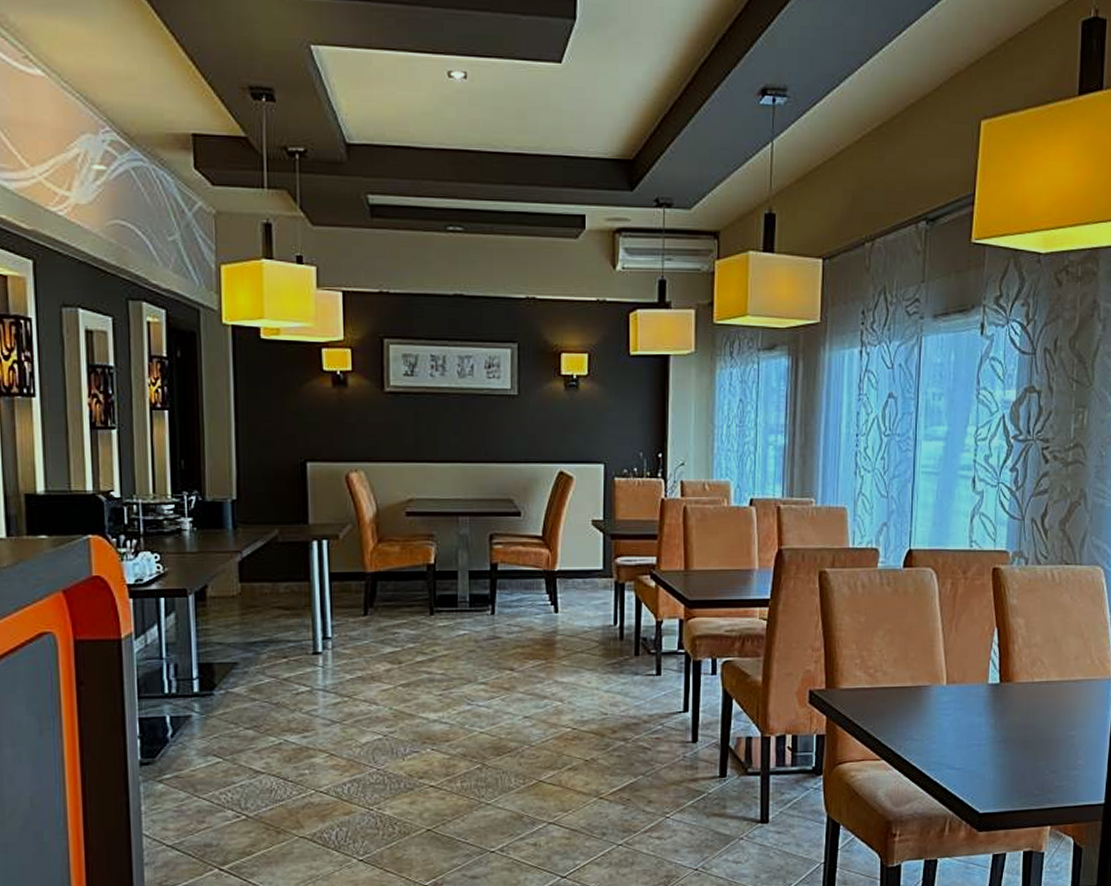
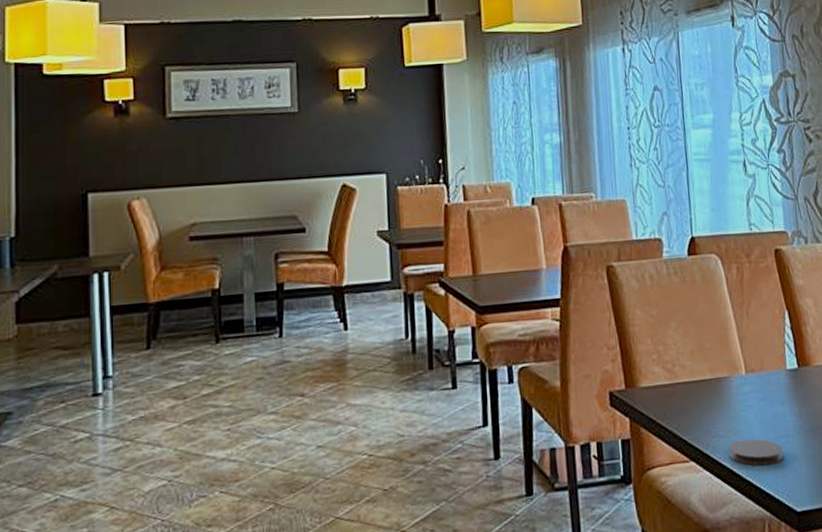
coaster: none [919,744,974,769] -> present [728,438,784,466]

